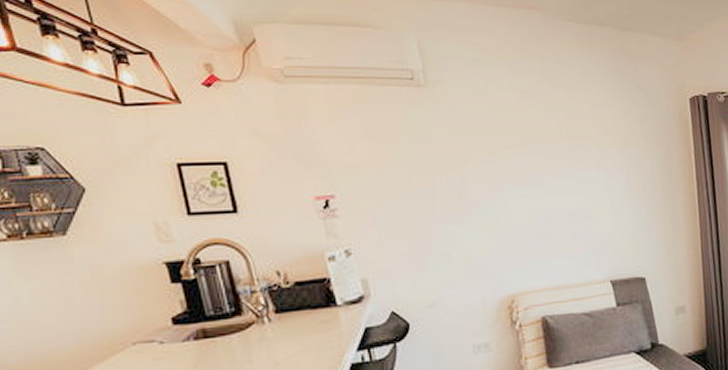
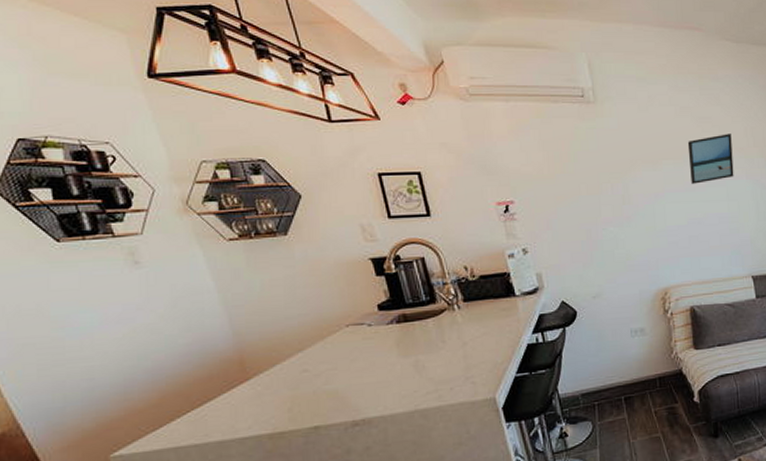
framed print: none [530,120,585,176] -> present [687,134,734,184]

